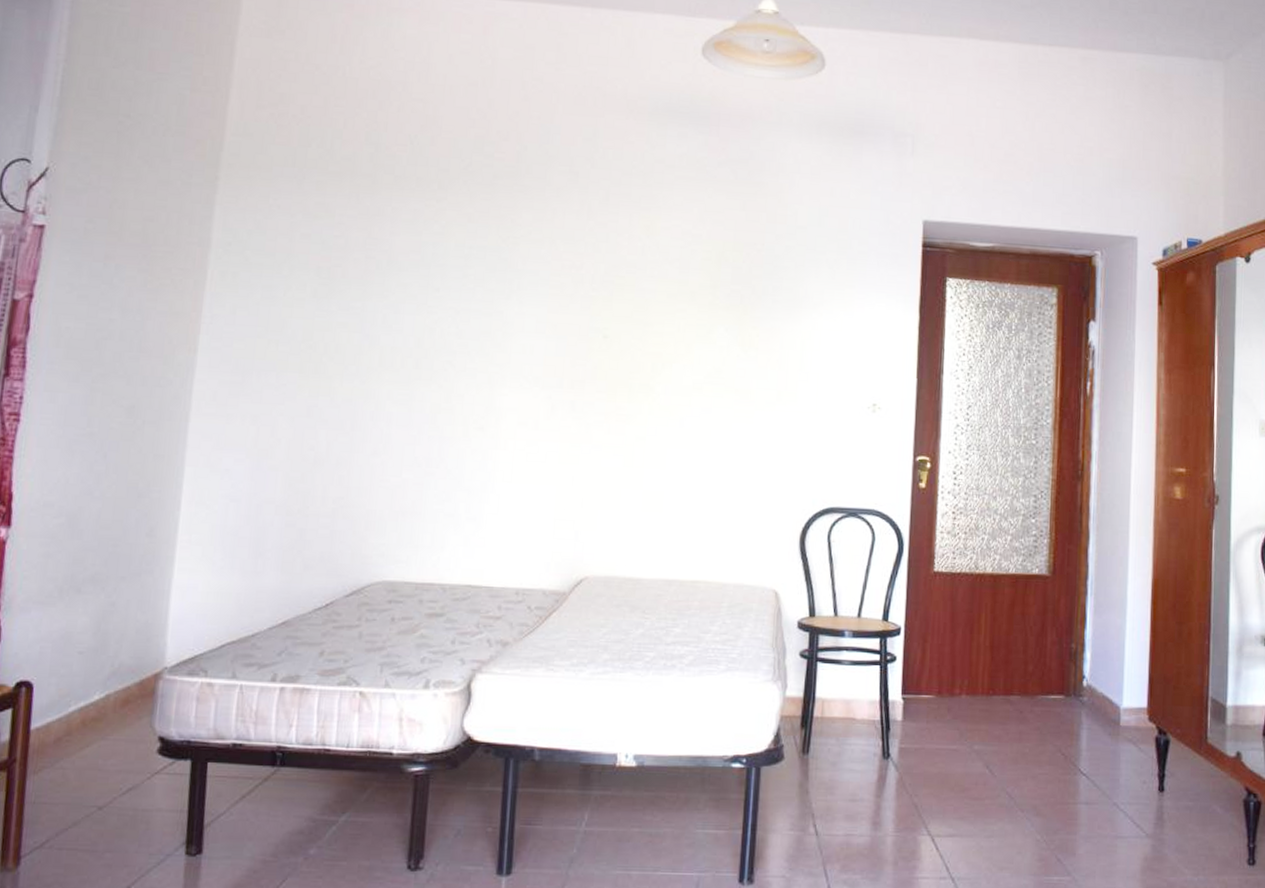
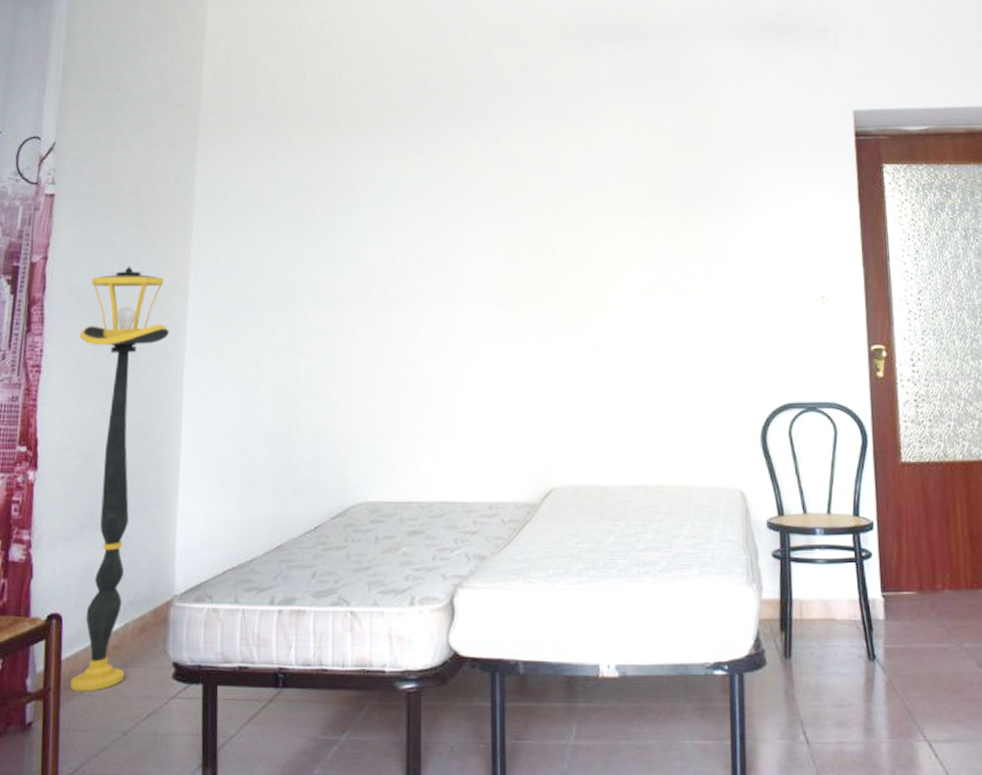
floor lamp: none [39,313,173,764] -> present [70,266,169,692]

